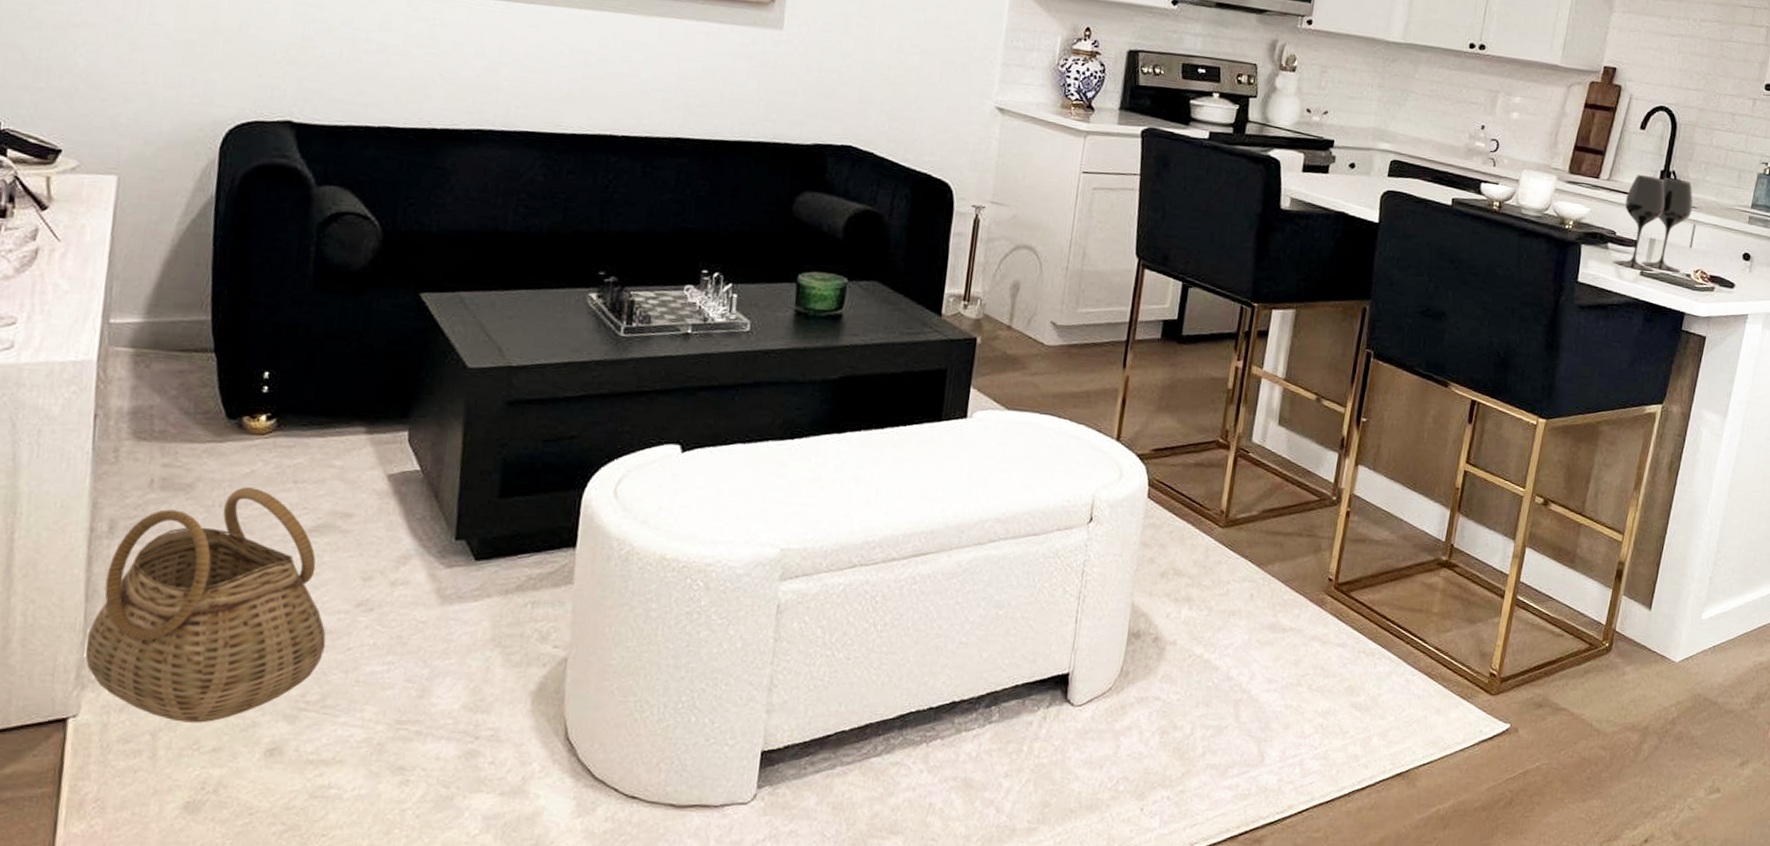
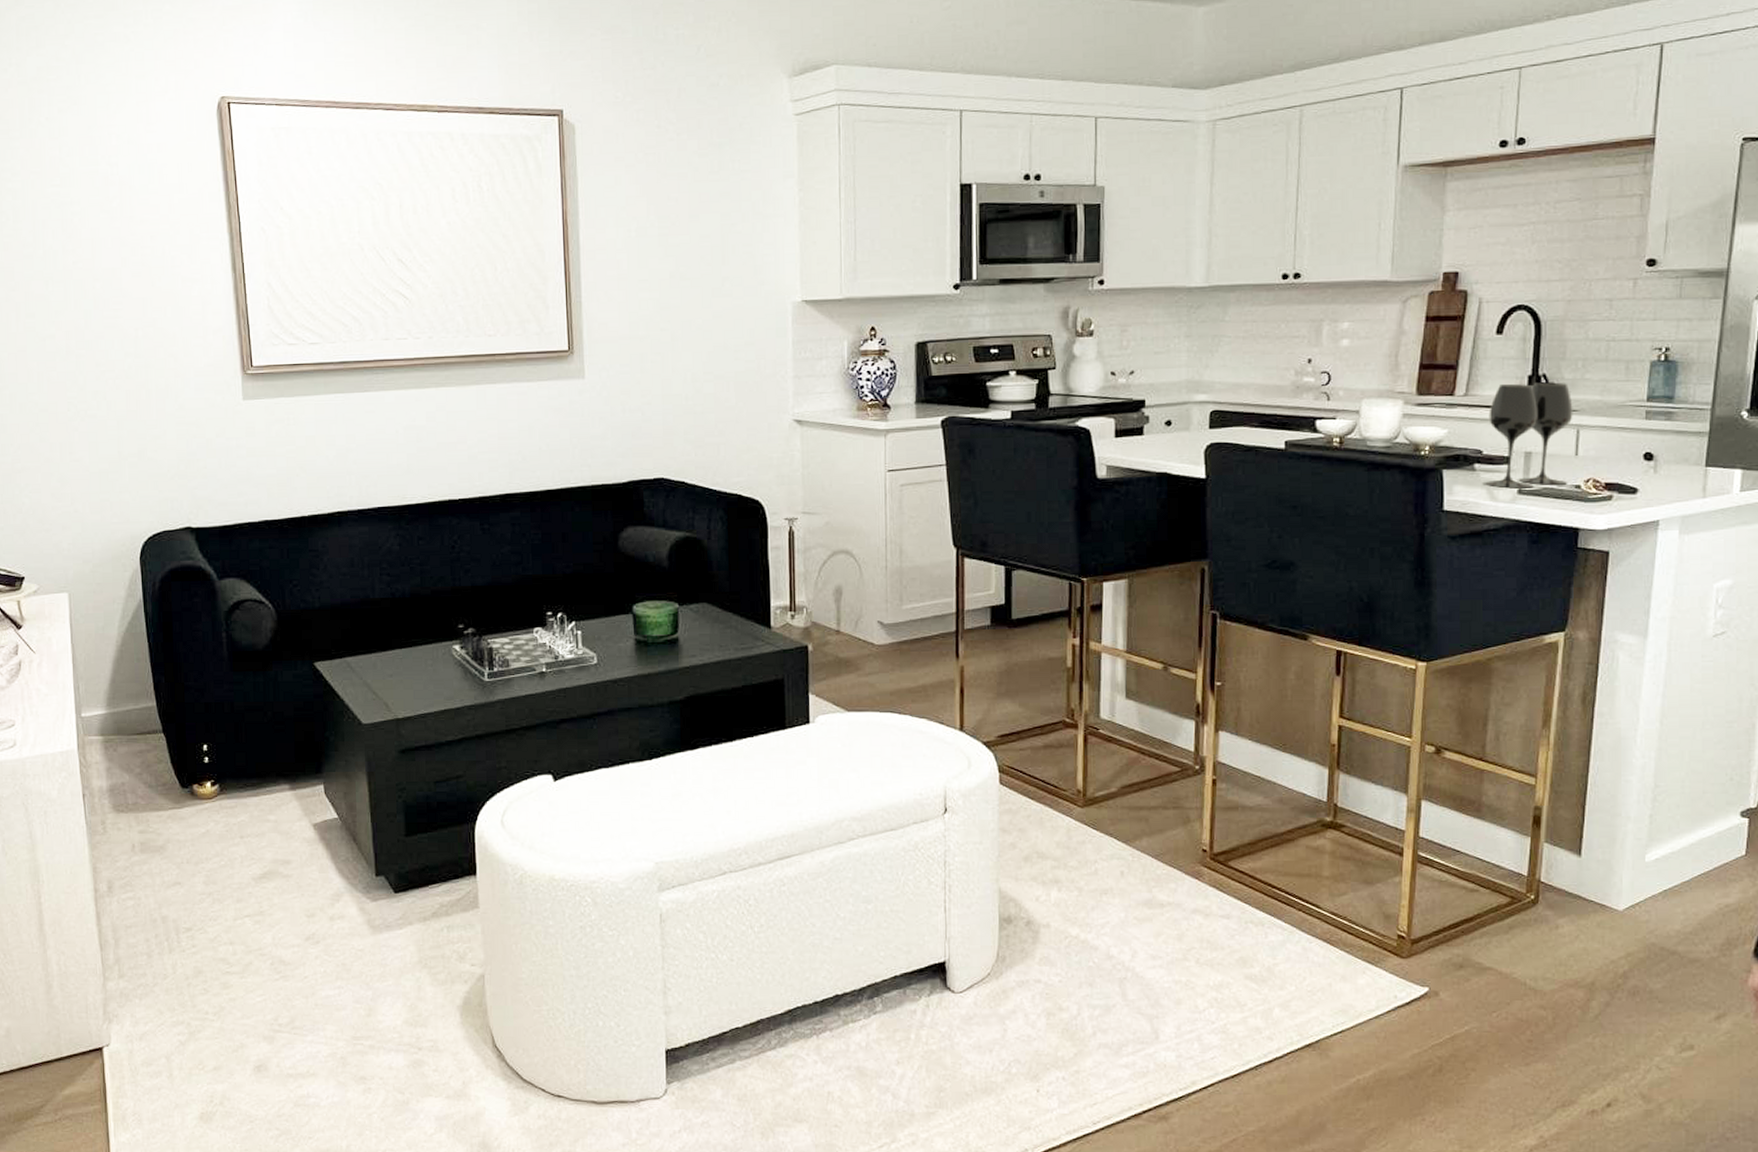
basket: present [85,487,326,723] -> none [106,845,287,1047]

